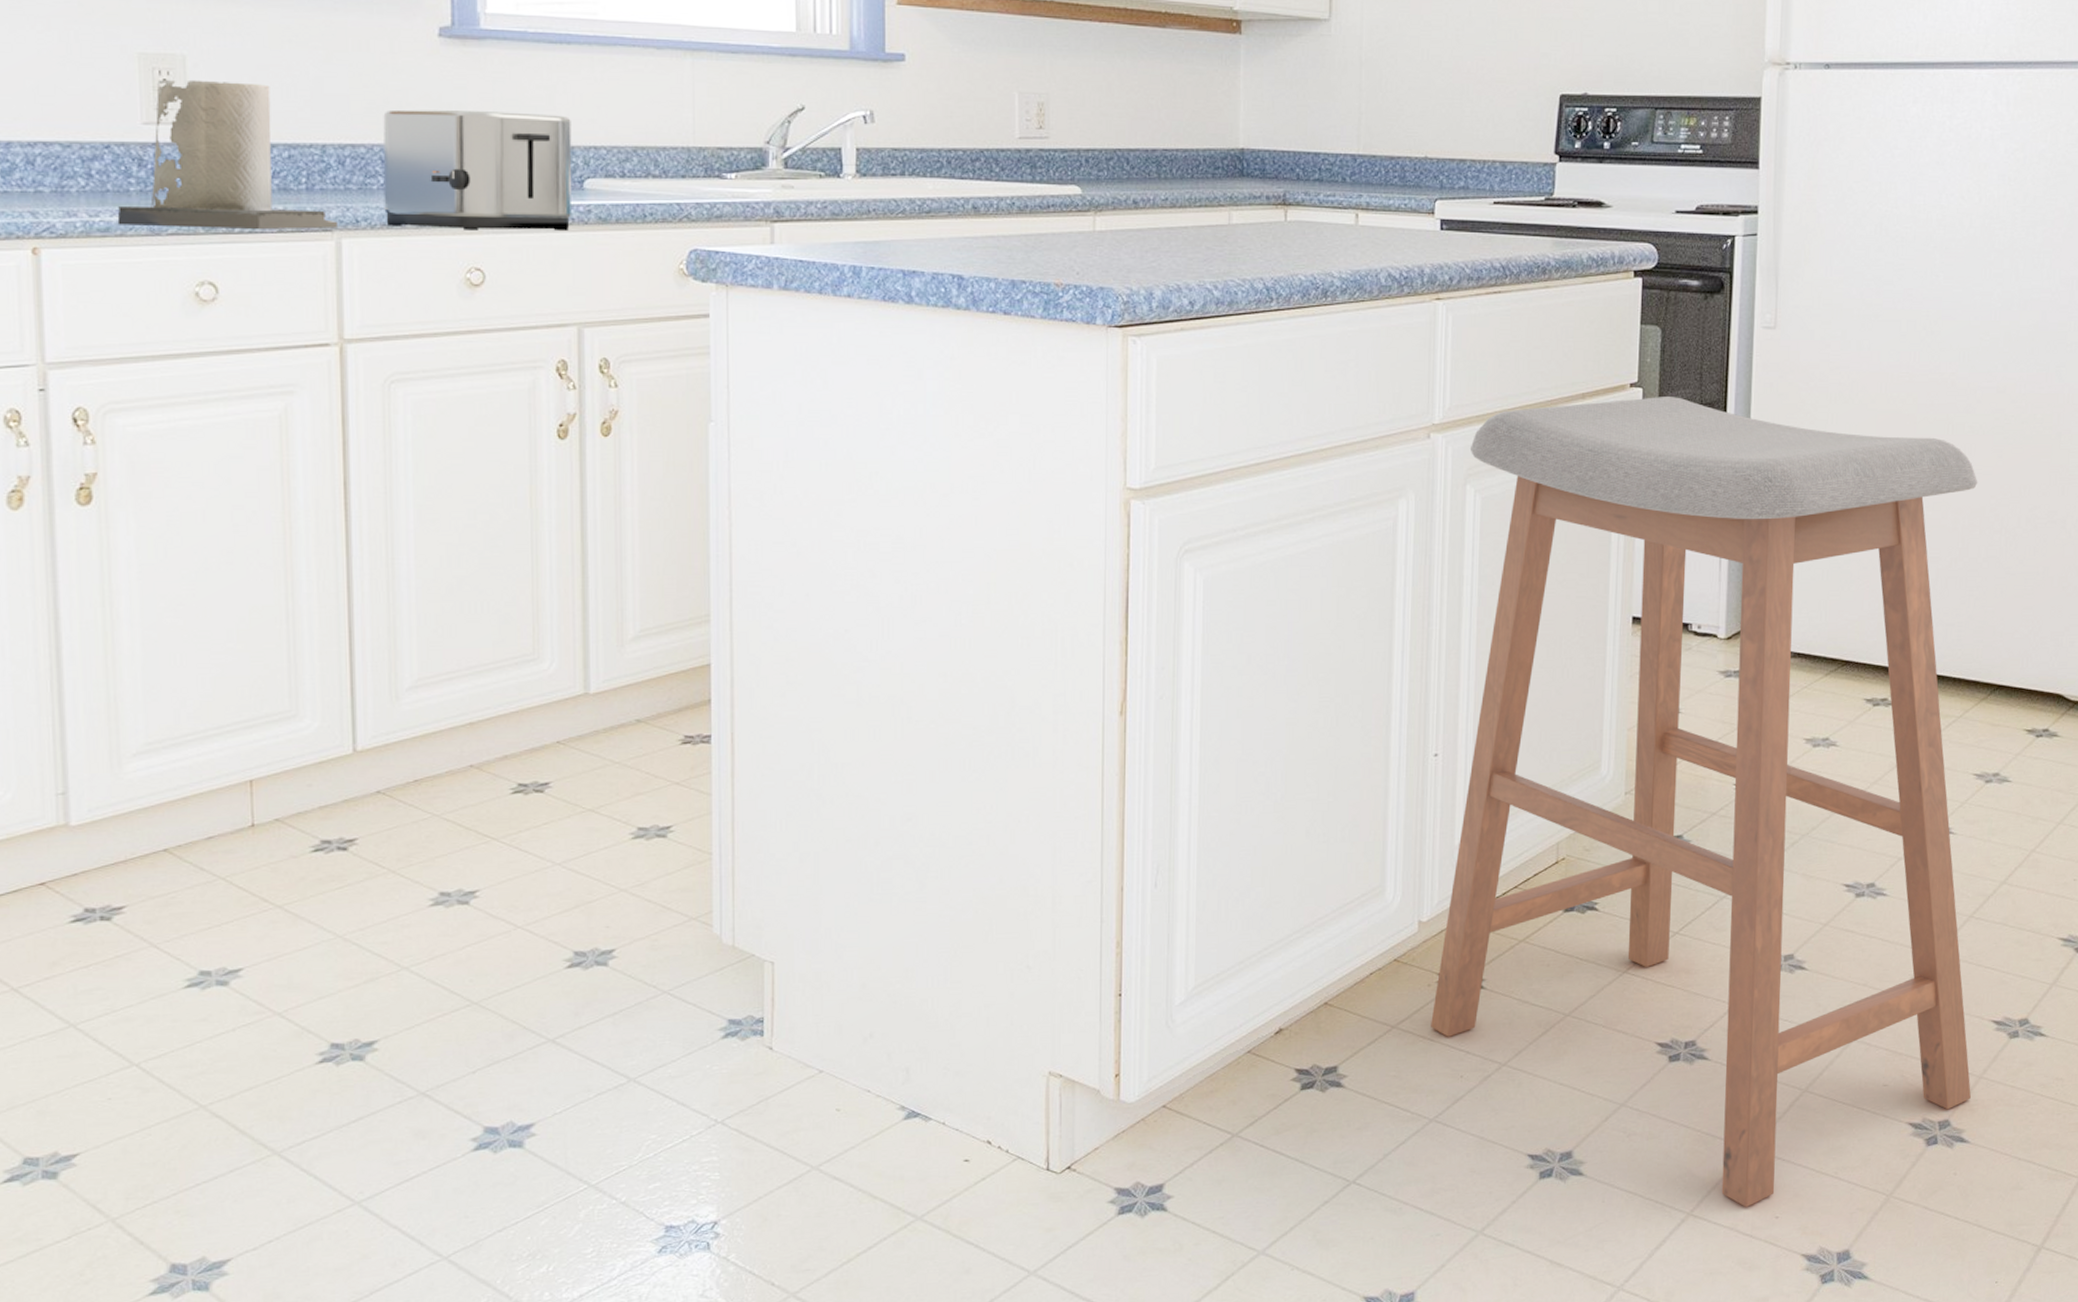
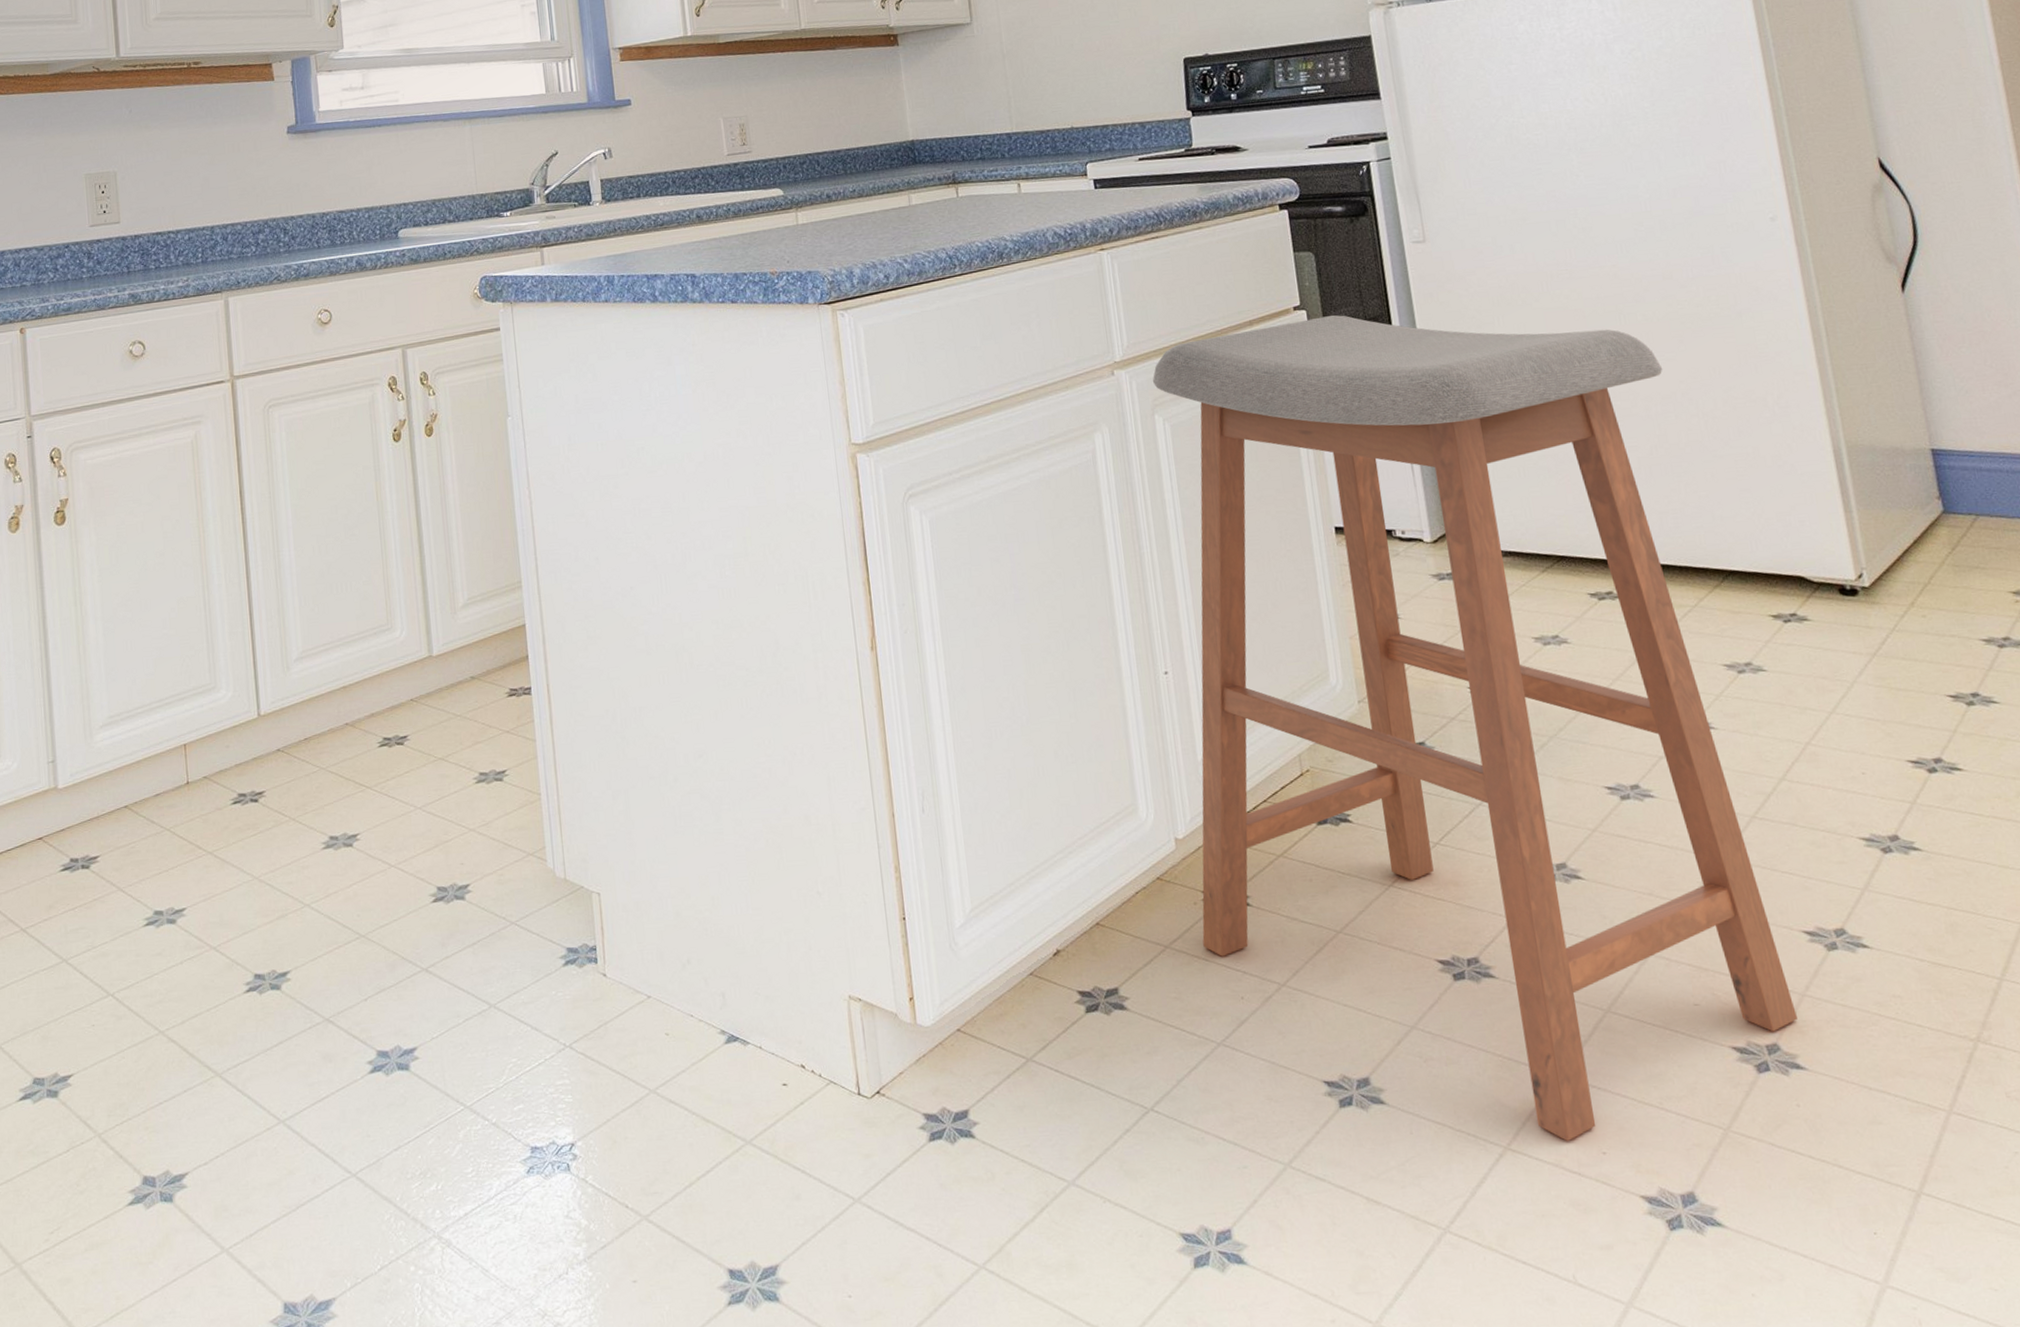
paper towel roll: present [117,79,337,230] -> none [75,186,225,305]
toaster: present [383,109,572,232] -> none [252,182,391,284]

